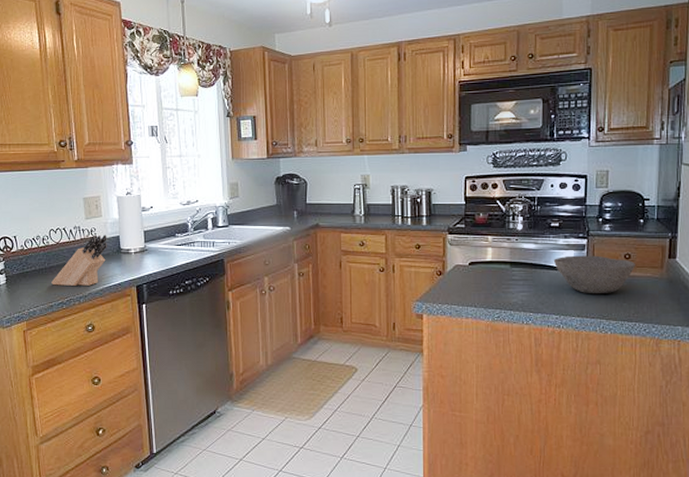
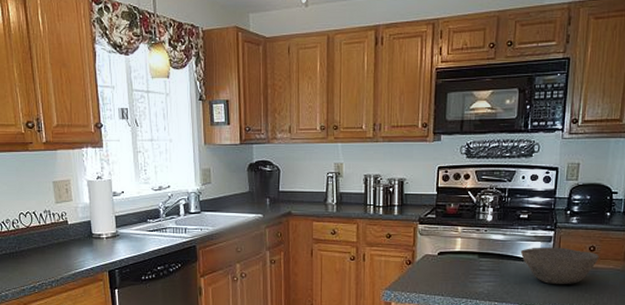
knife block: present [51,234,107,286] -> none [23,219,78,270]

